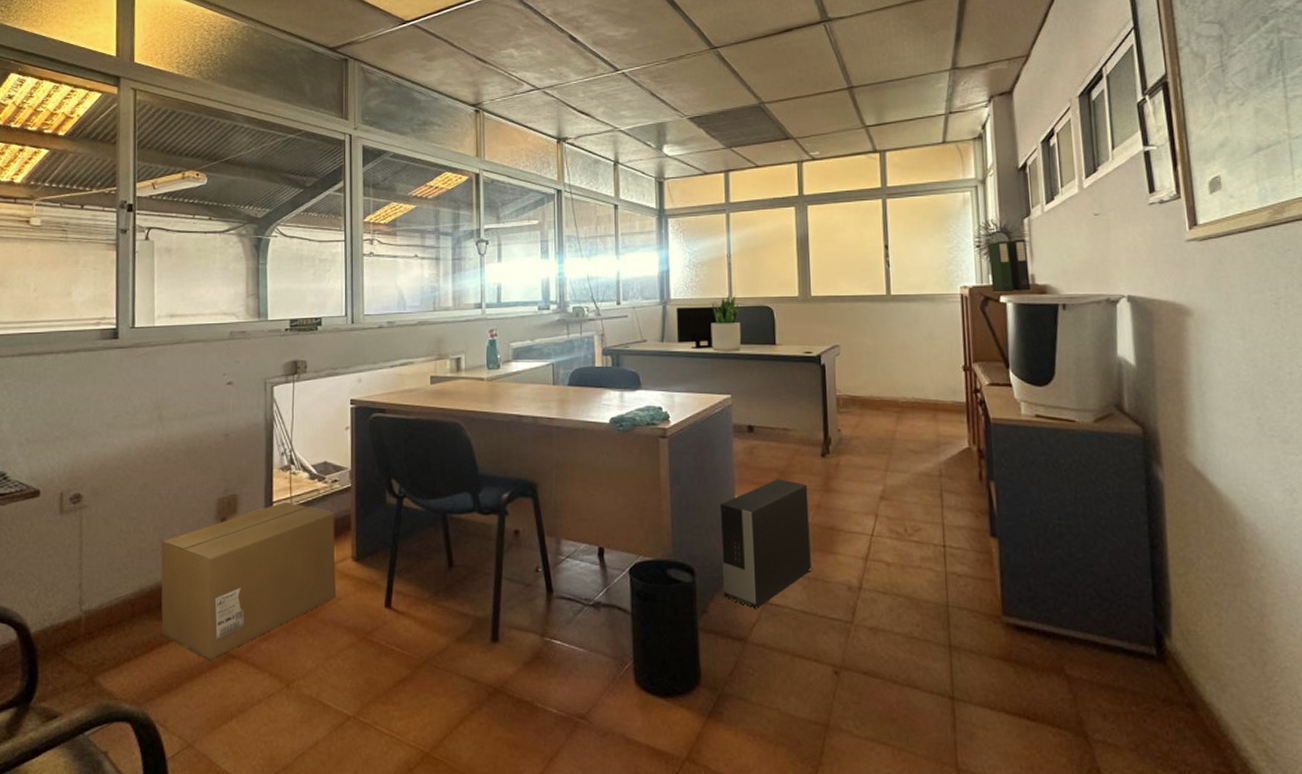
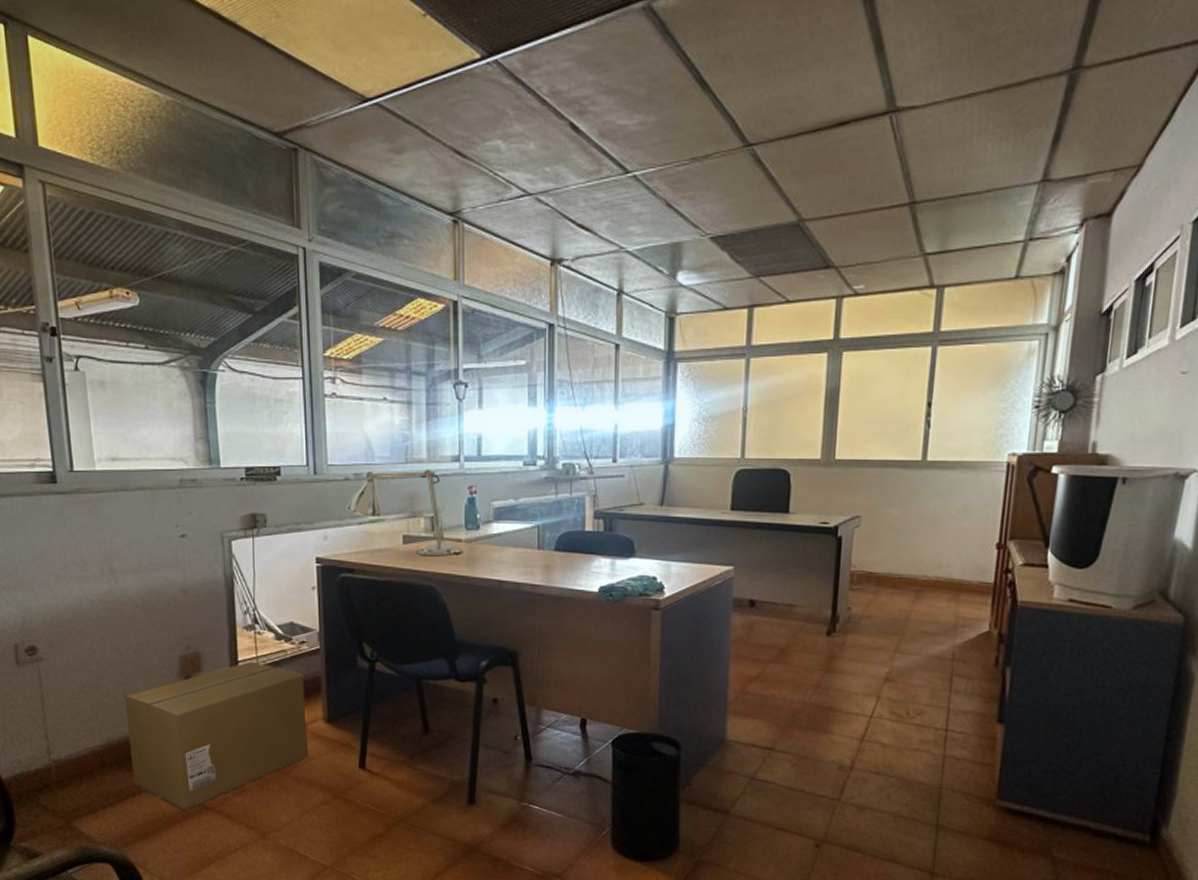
desk lamp: none [380,315,485,395] -> present [346,469,463,557]
computer monitor: present [676,306,721,350] -> none [678,467,730,516]
planter: present [710,295,742,352] -> none [717,455,752,519]
computer tower: present [721,479,811,610] -> none [709,656,808,784]
binder: present [987,239,1031,293] -> none [1044,399,1094,462]

